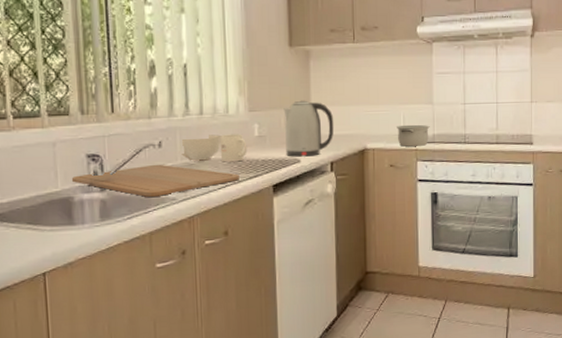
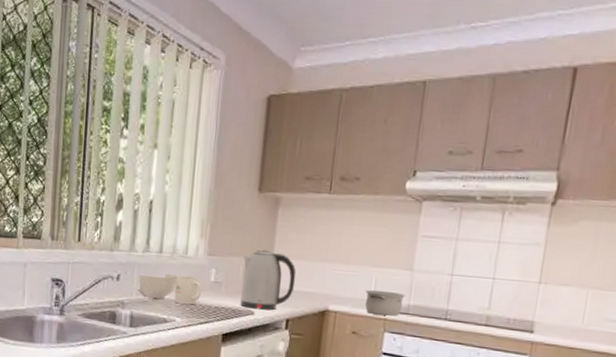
chopping board: present [71,164,239,197] -> none [36,296,190,328]

